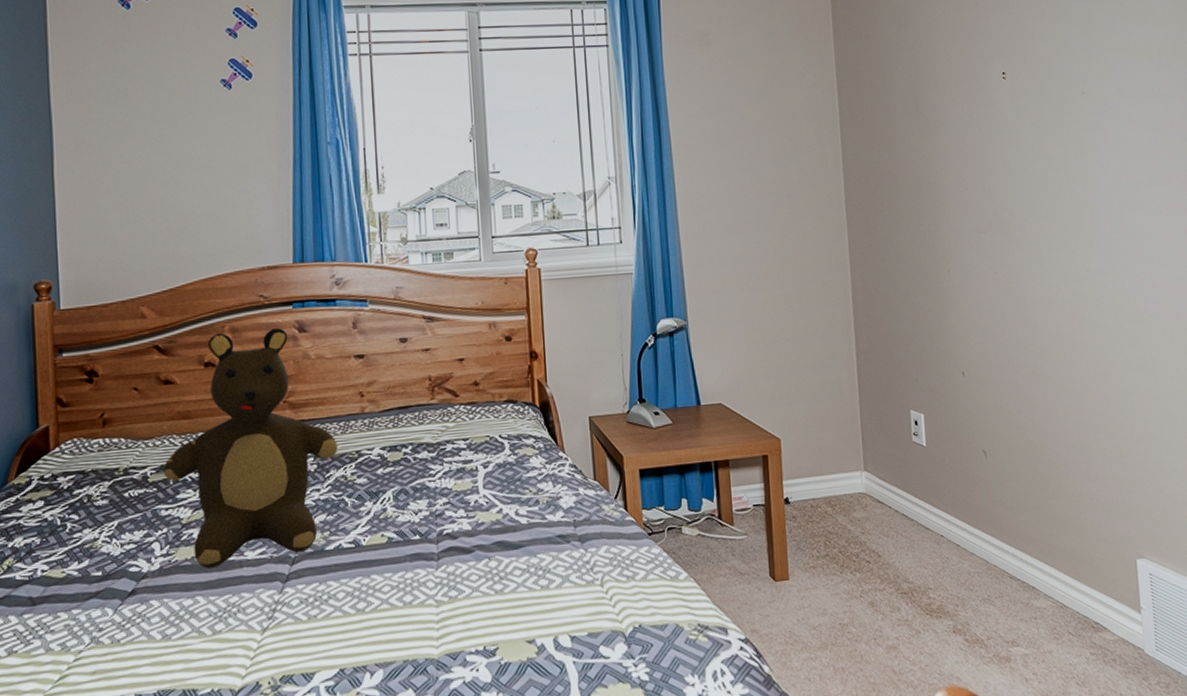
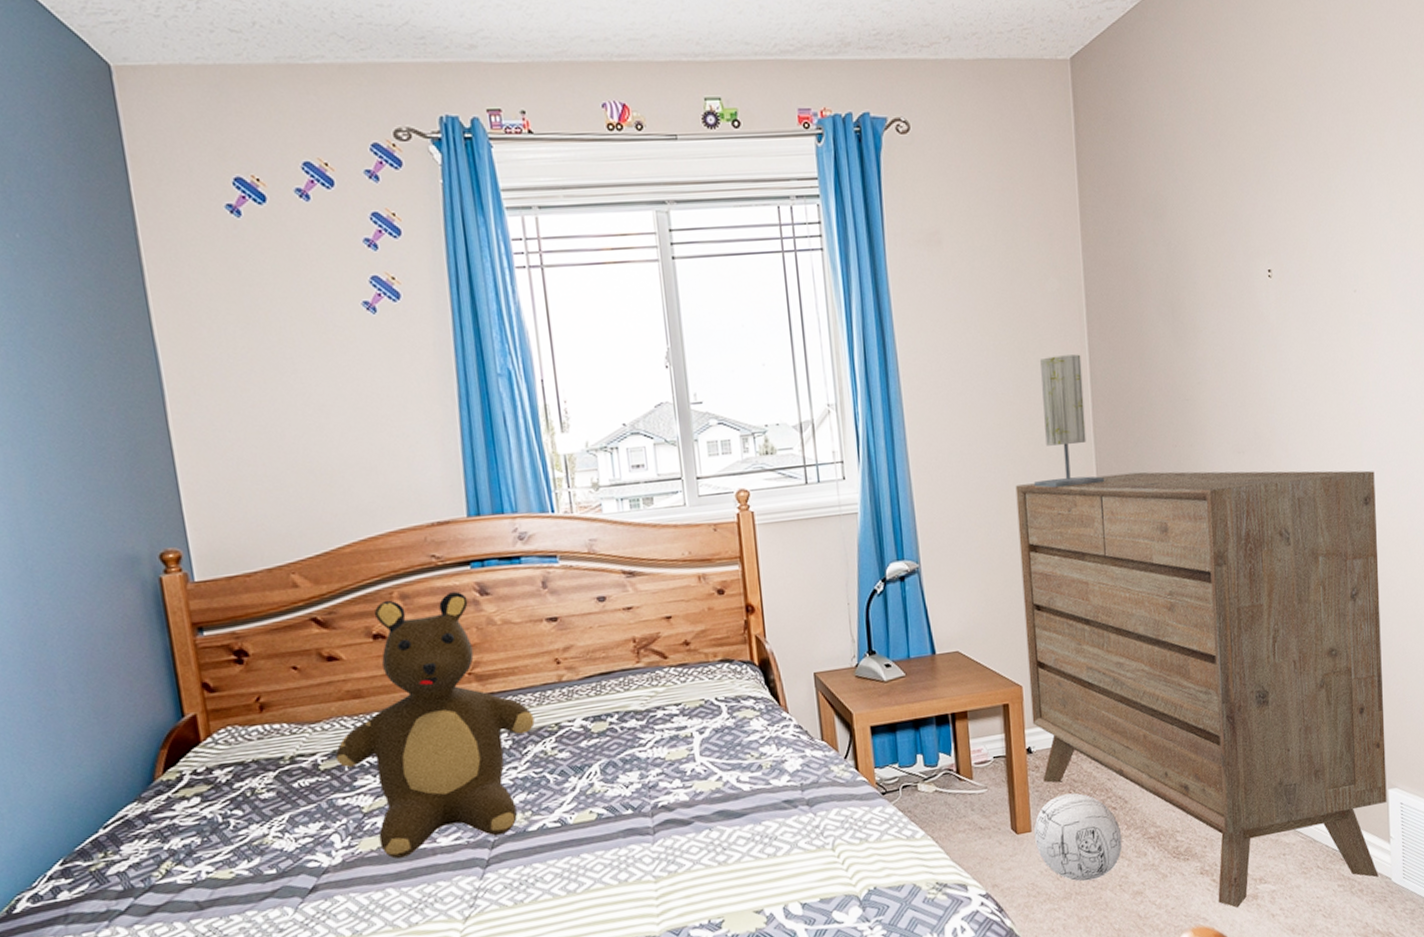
dresser: none [775,246,1136,670] -> present [1015,470,1387,908]
table lamp: none [791,141,857,258] -> present [1033,354,1105,488]
ball: none [792,544,877,633] -> present [1034,793,1122,882]

